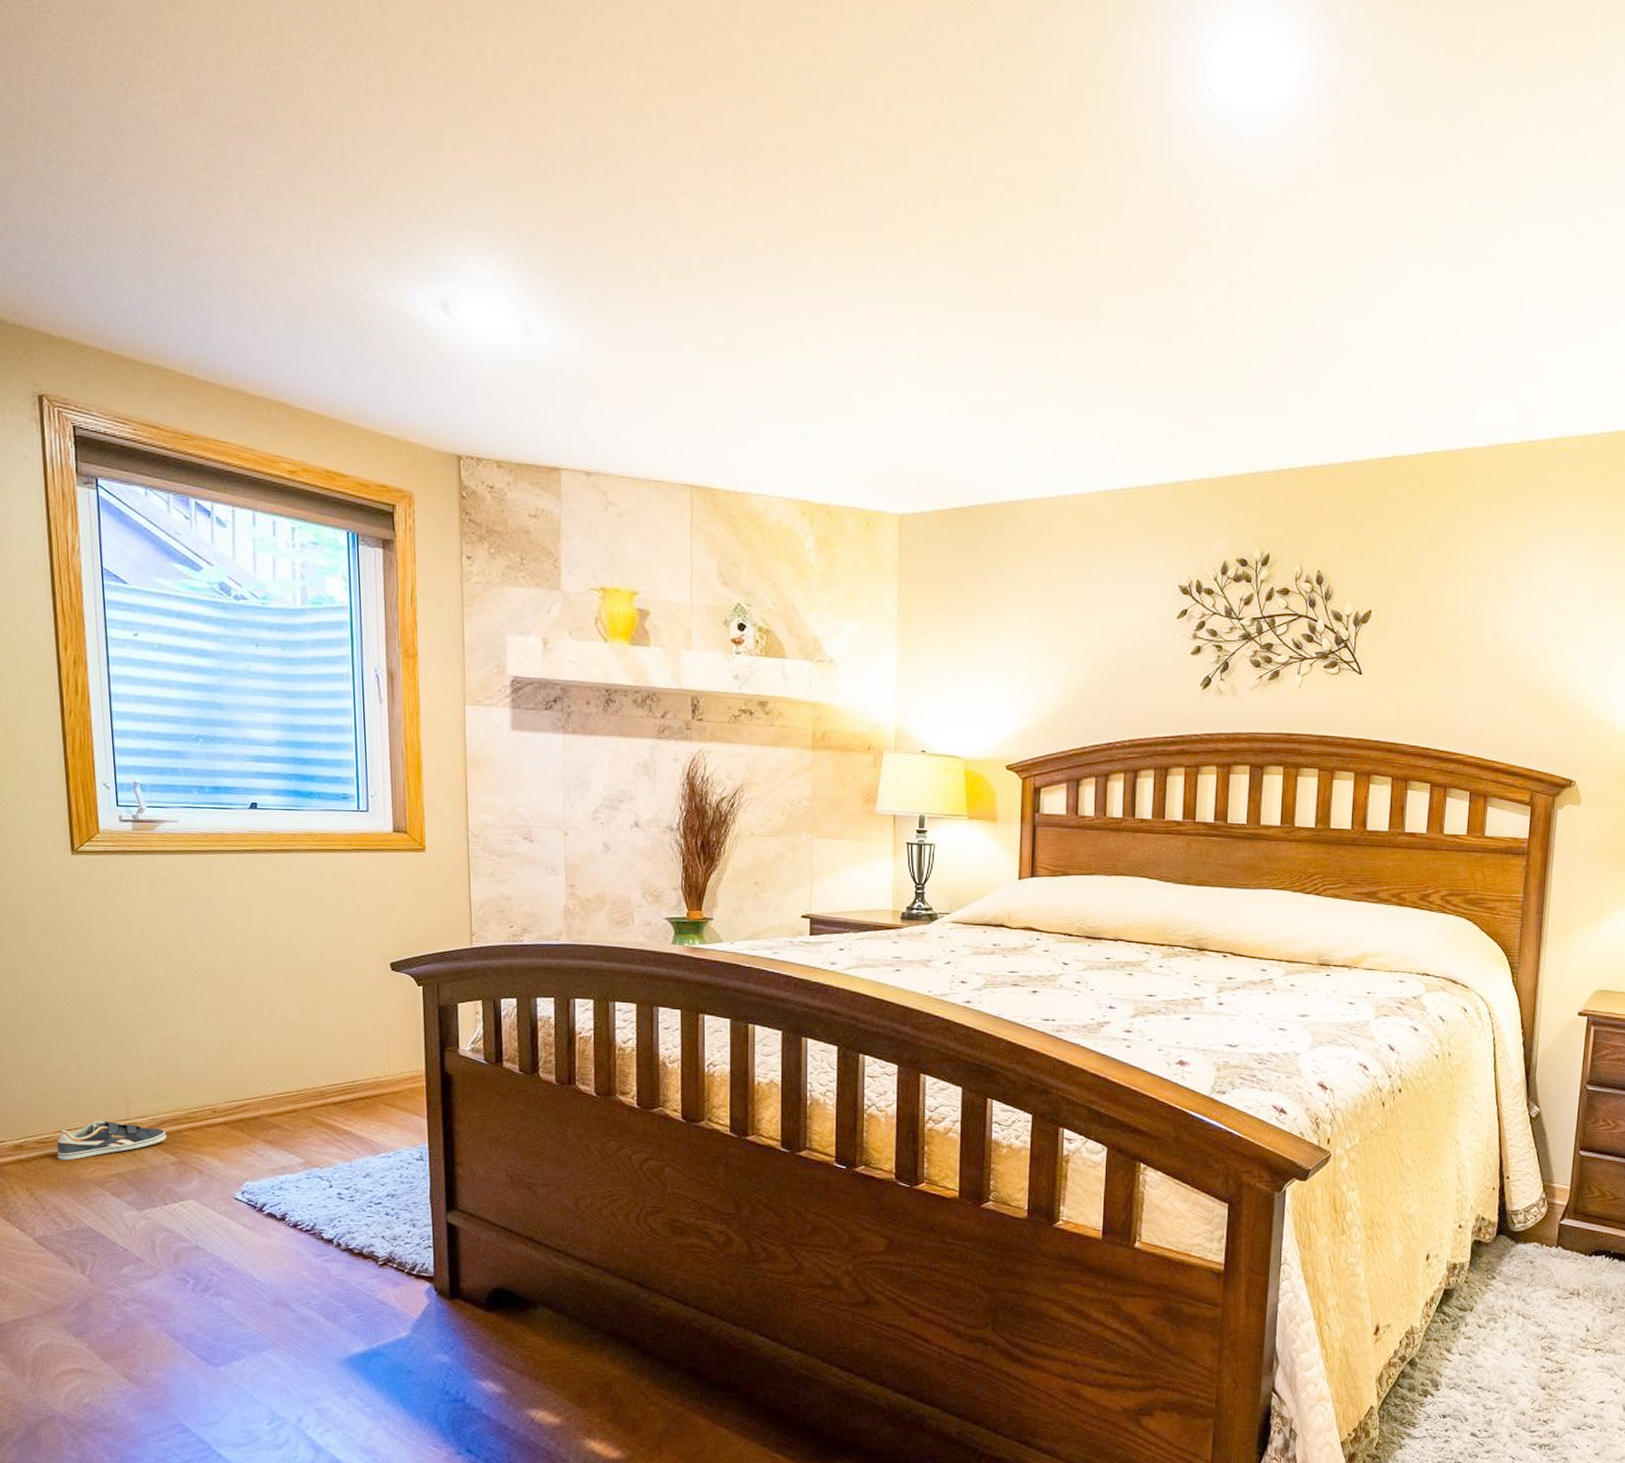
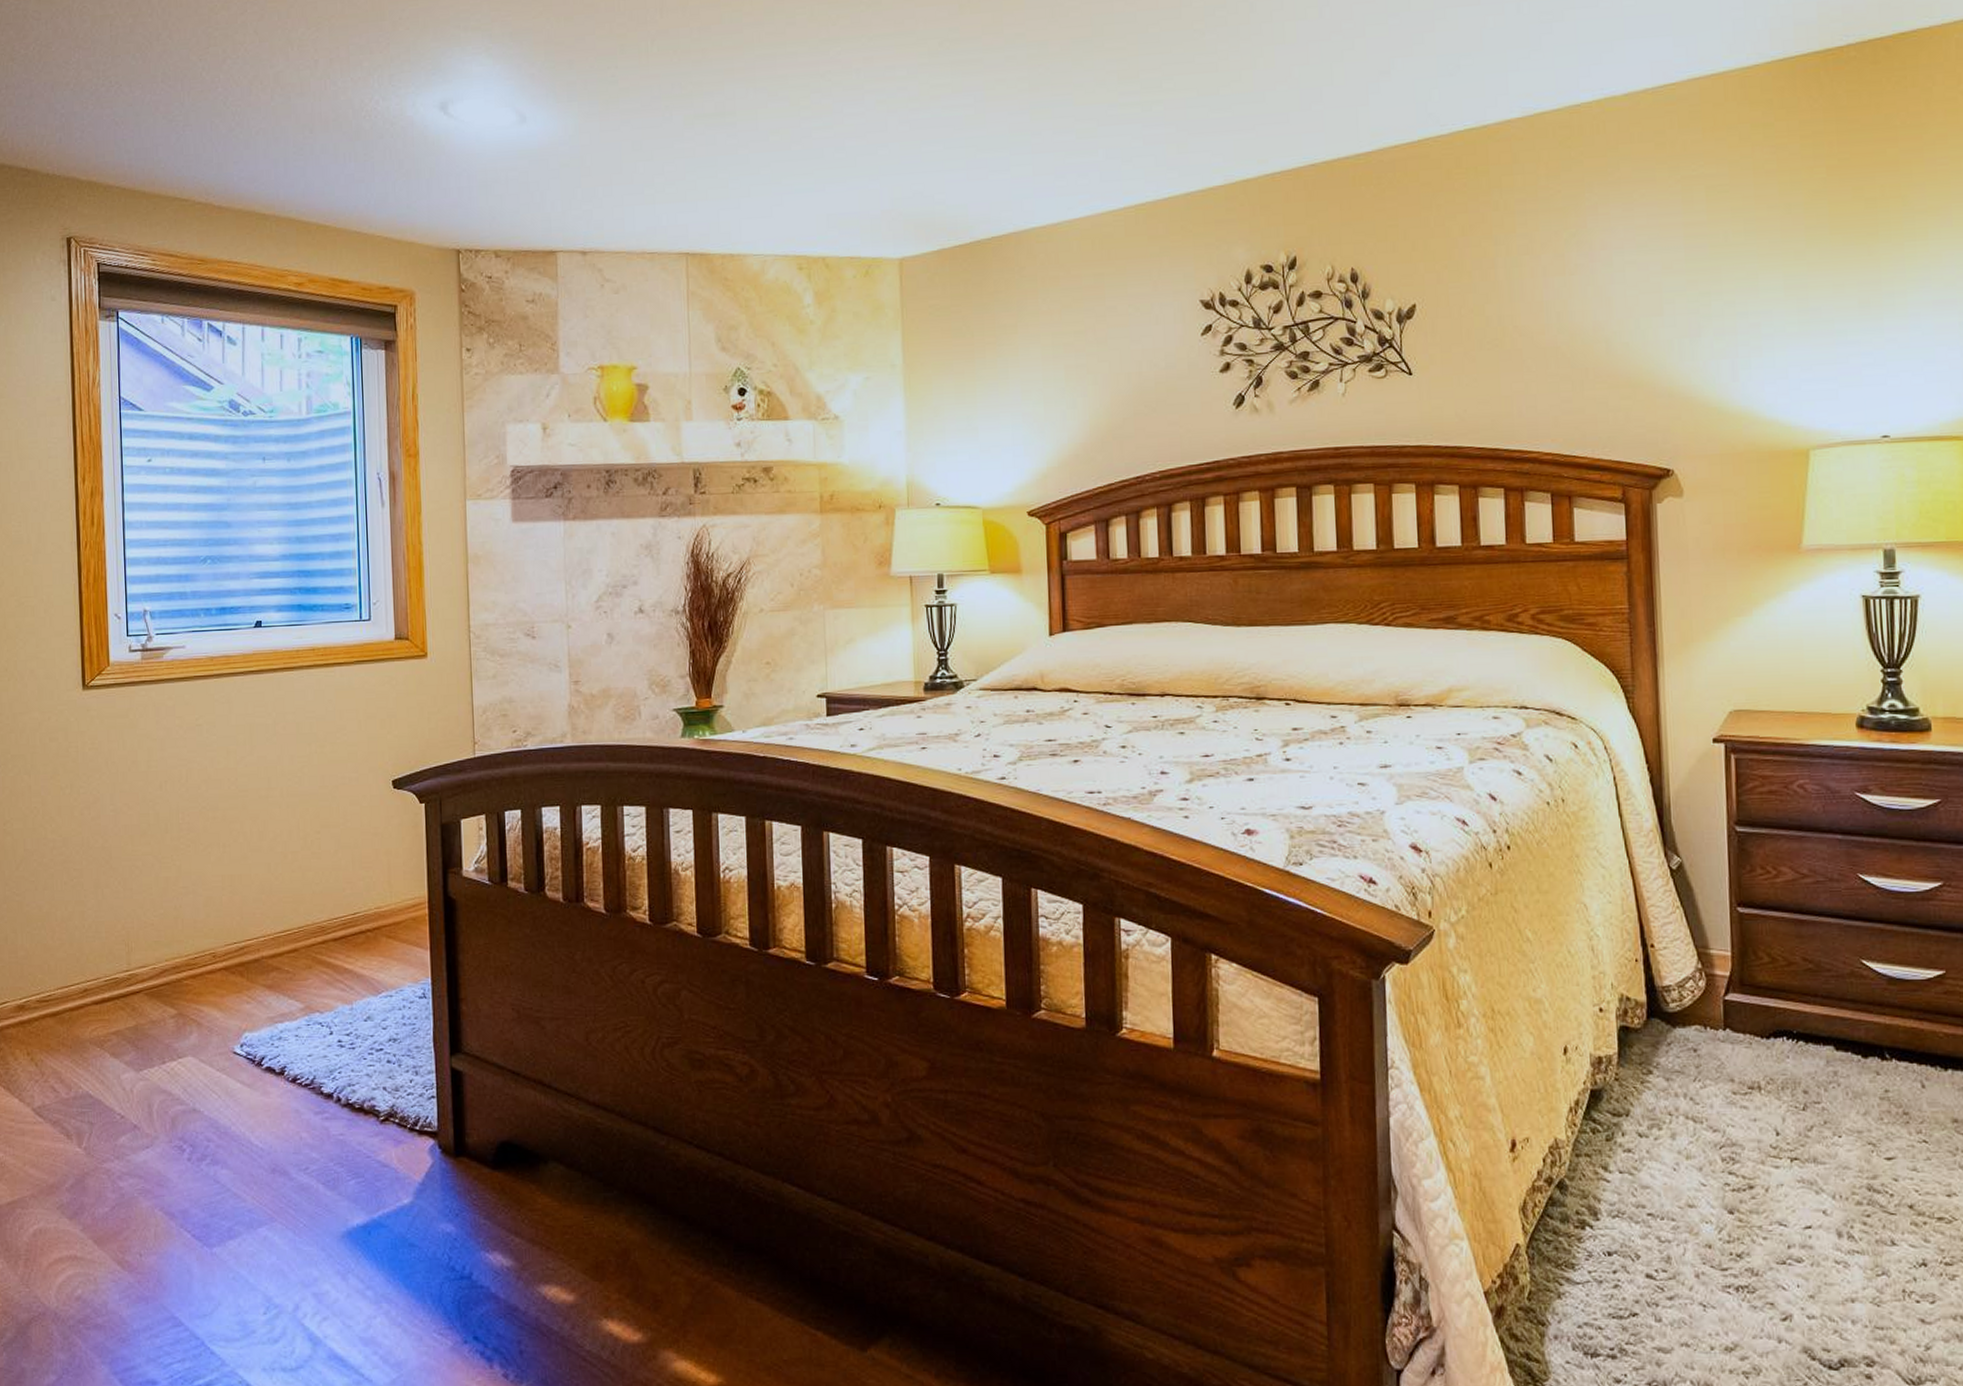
sneaker: present [57,1121,166,1161] -> none [58,974,166,1020]

